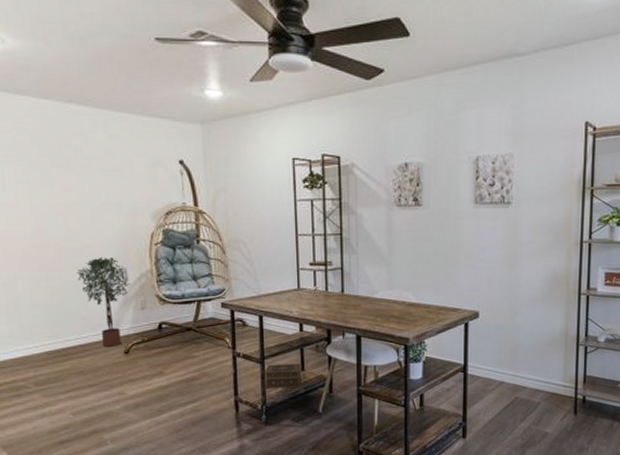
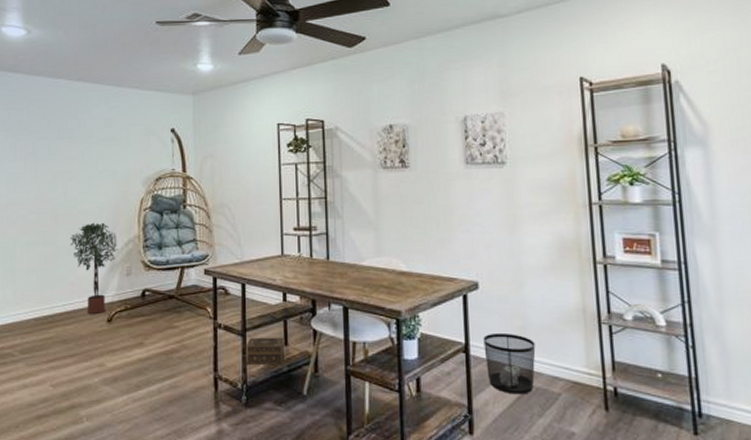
waste bin: none [480,354,523,405] -> present [483,332,536,395]

